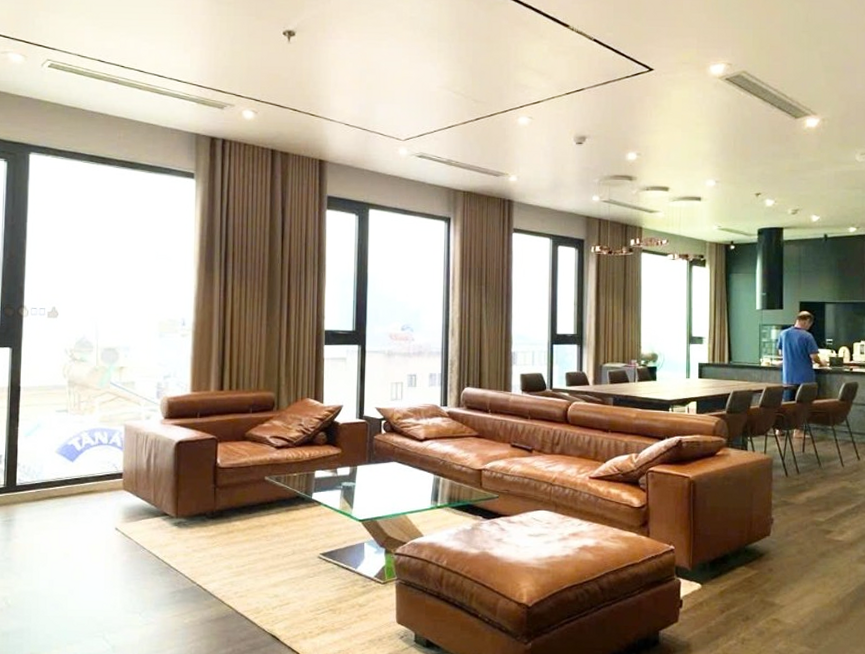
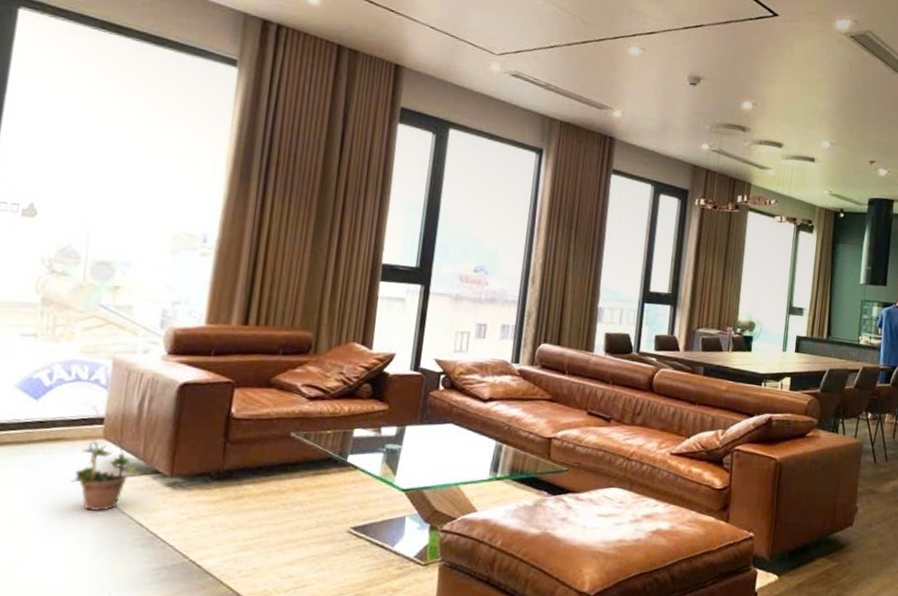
potted plant: none [103,489,150,549] -> present [70,440,136,512]

